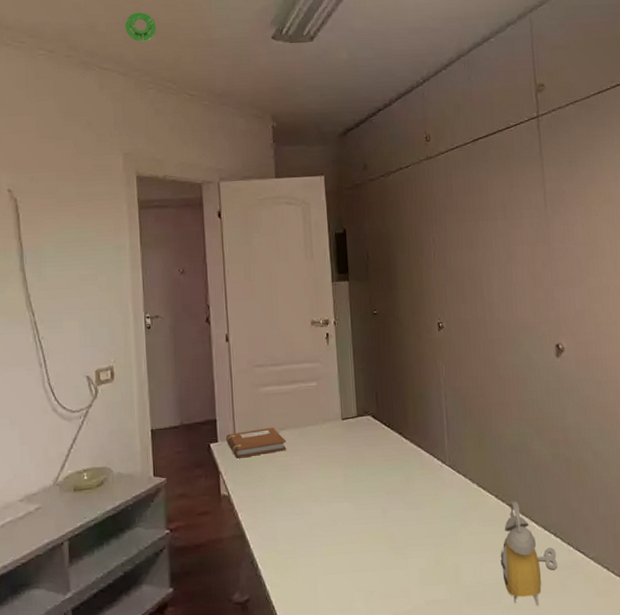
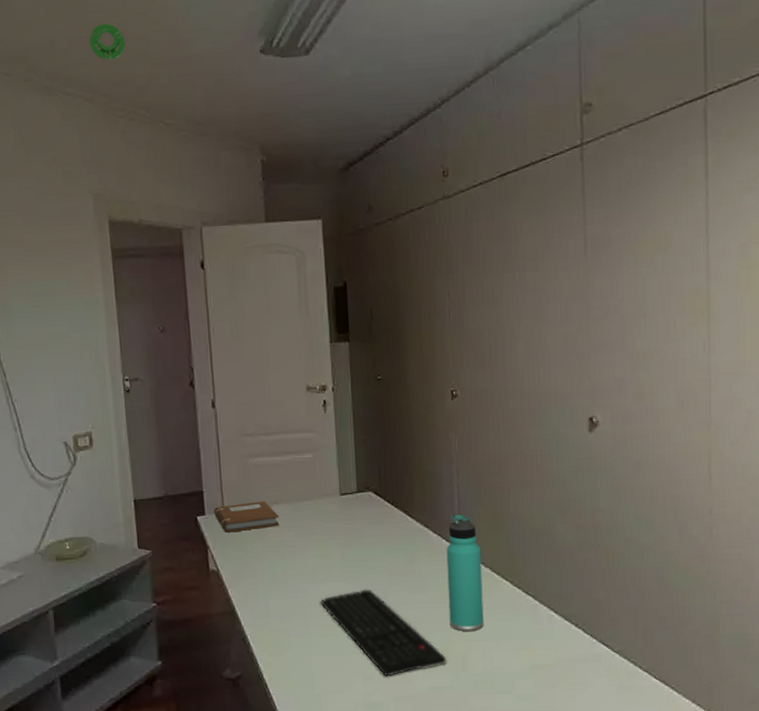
keyboard: none [325,508,441,593] -> present [321,589,446,677]
thermos bottle: none [437,433,473,545] -> present [446,513,484,631]
alarm clock: present [500,501,558,606] -> none [513,588,578,698]

